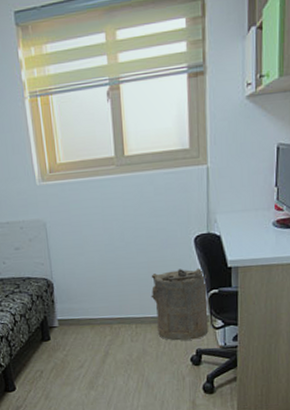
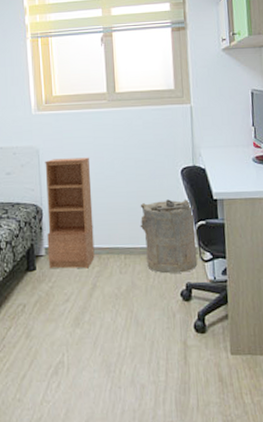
bookcase: none [53,228,107,338] -> present [45,157,95,269]

